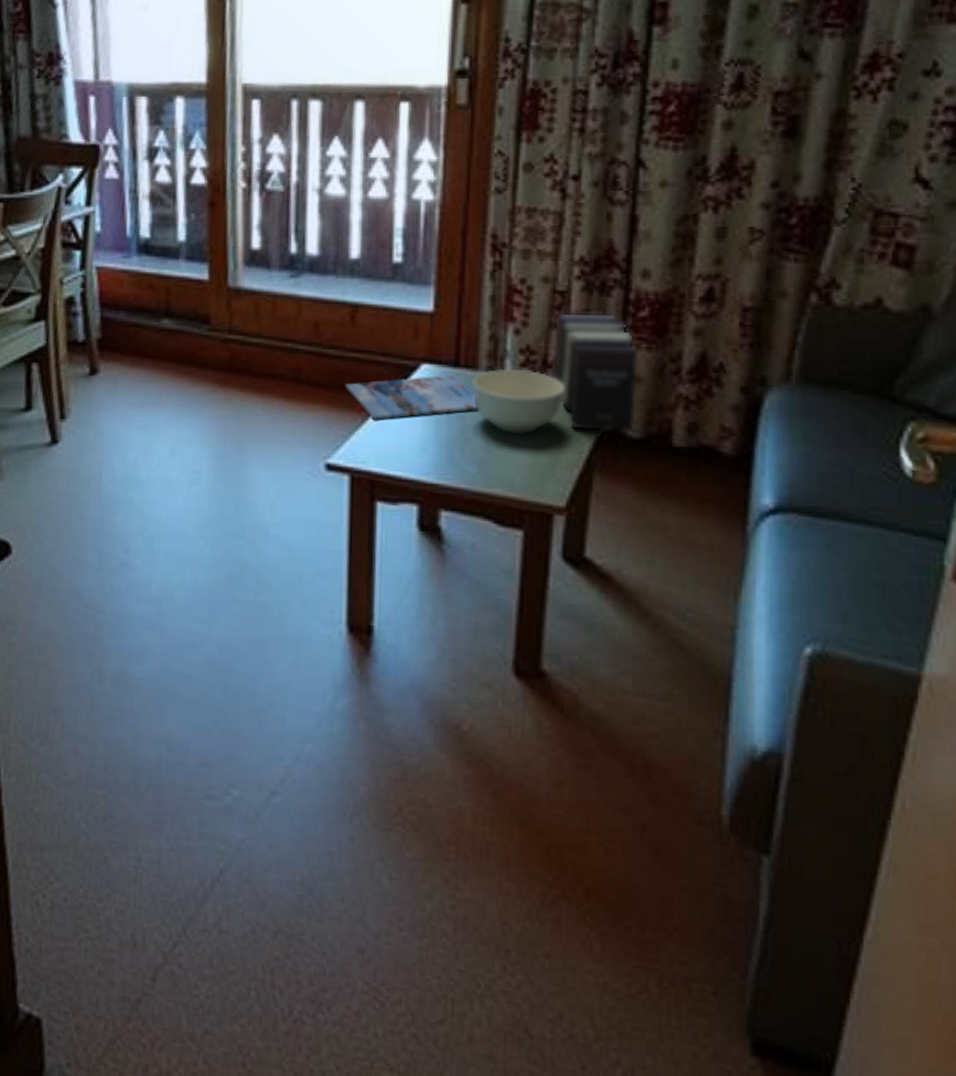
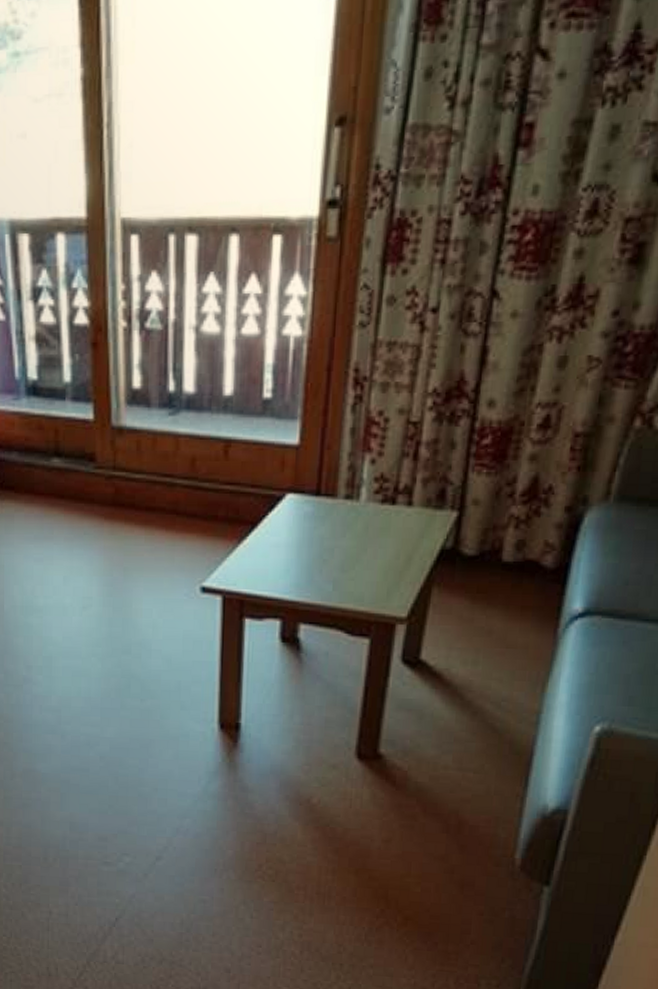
magazine: present [345,374,478,420] -> none [218,502,335,546]
bowl: present [472,369,565,435] -> none [331,495,413,556]
books: present [549,311,639,432] -> none [400,441,479,550]

